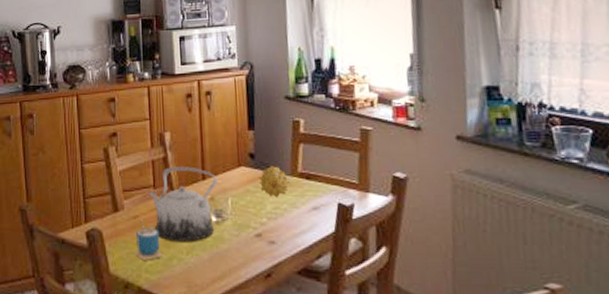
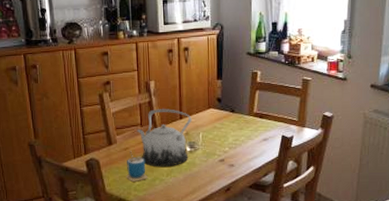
fruit: present [258,164,290,197] -> none [223,107,247,132]

